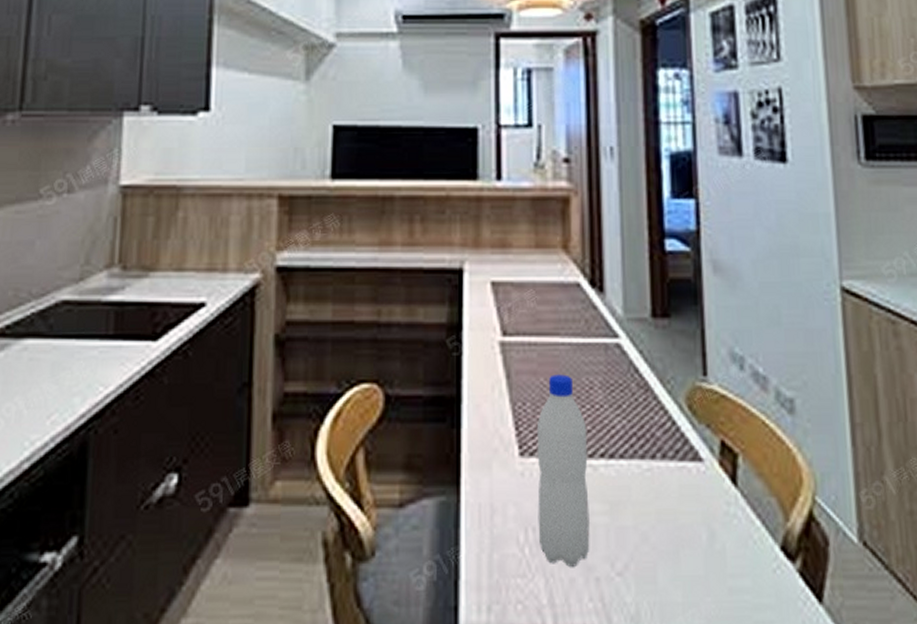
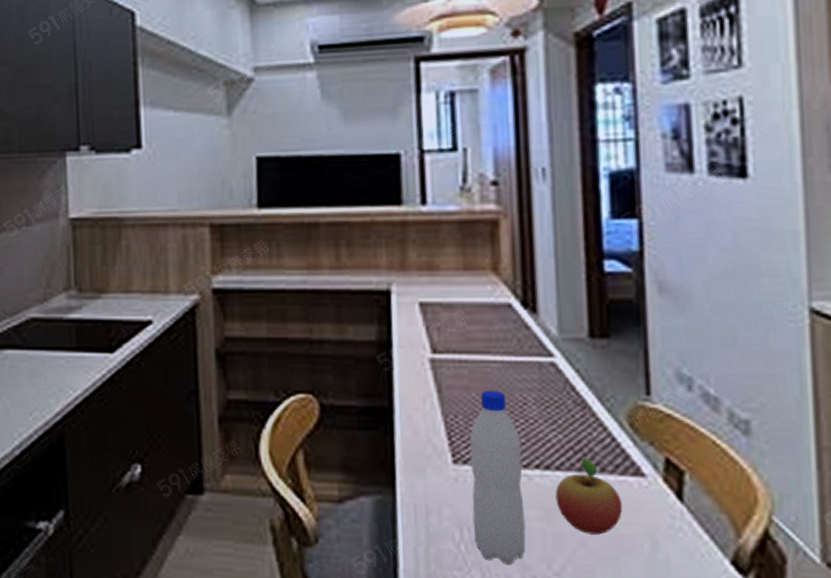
fruit: none [619,442,682,527] -> present [555,456,622,535]

